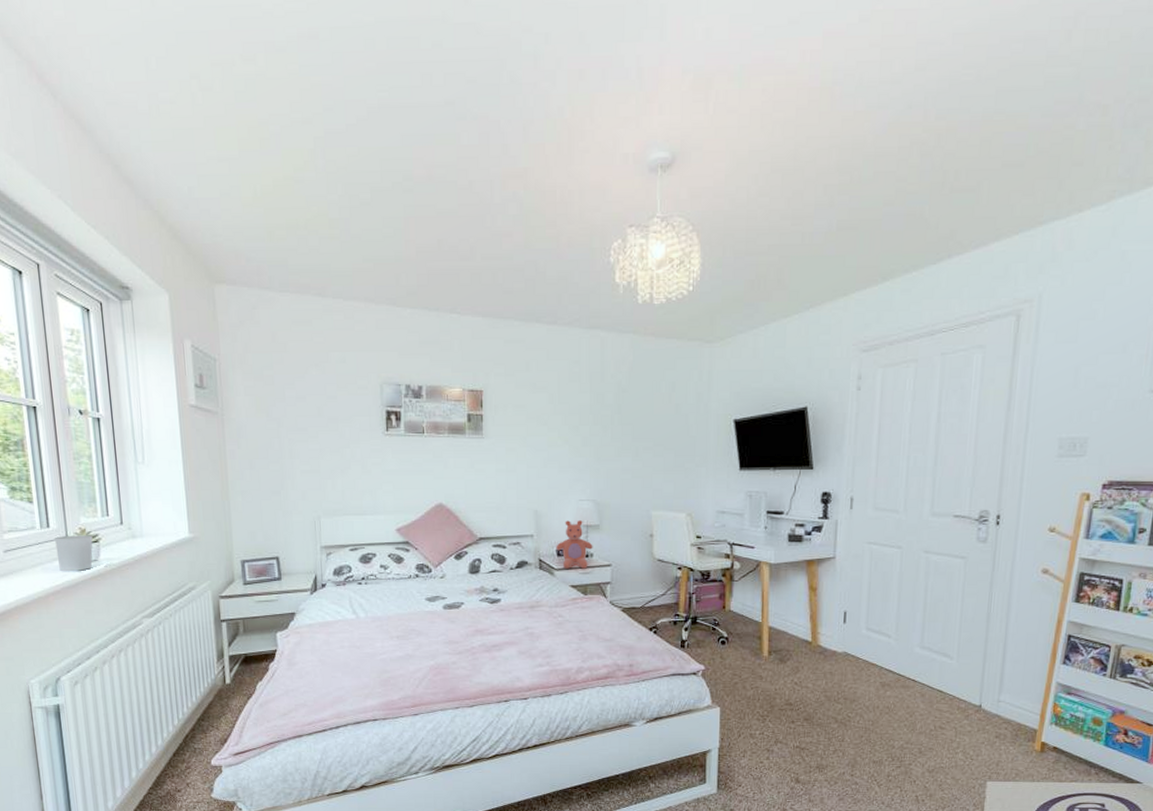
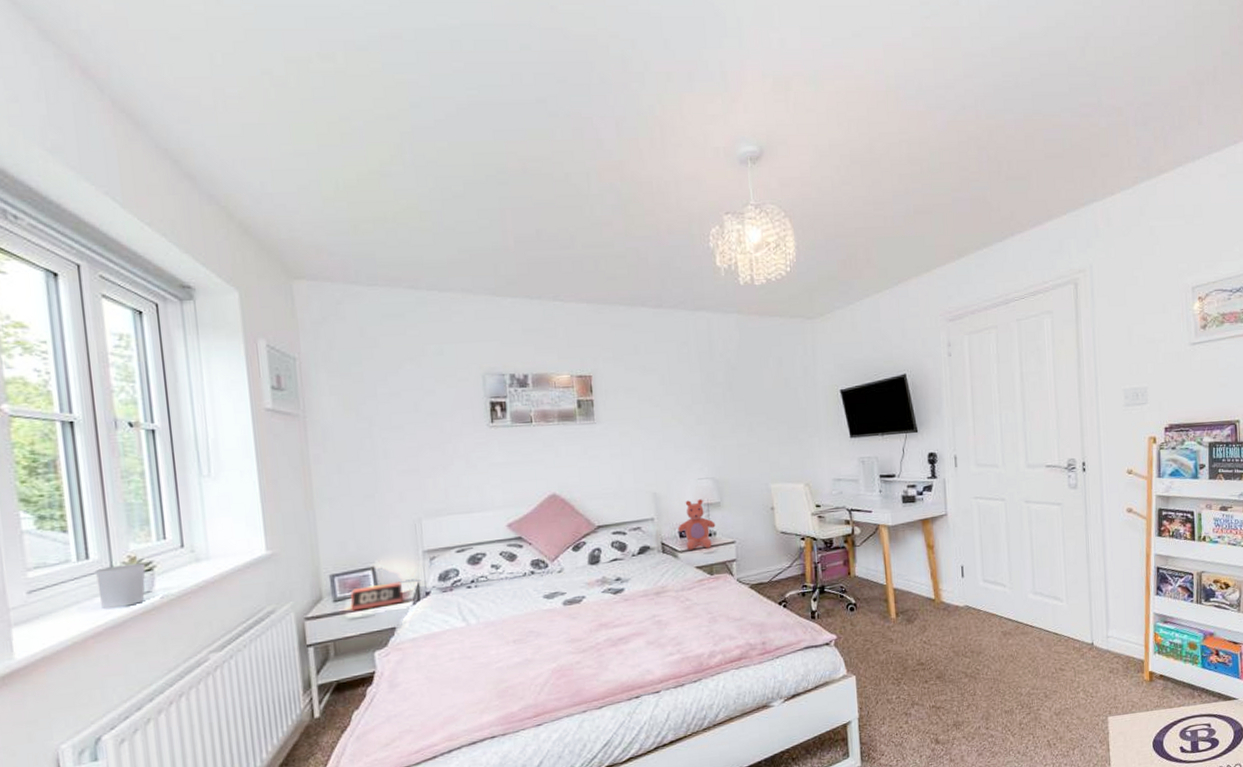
alarm clock: none [257,572,303,594] -> present [350,581,404,611]

